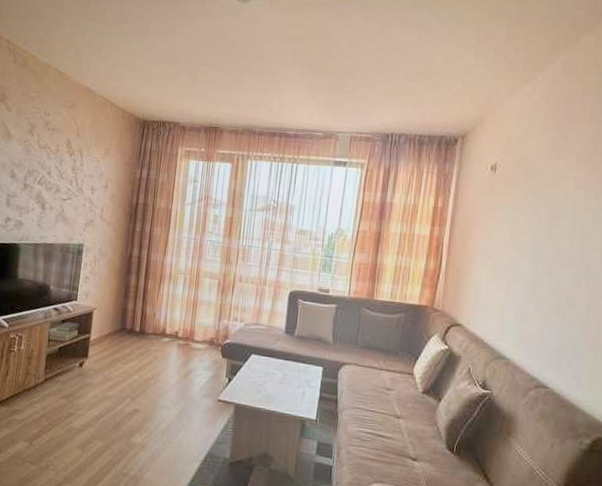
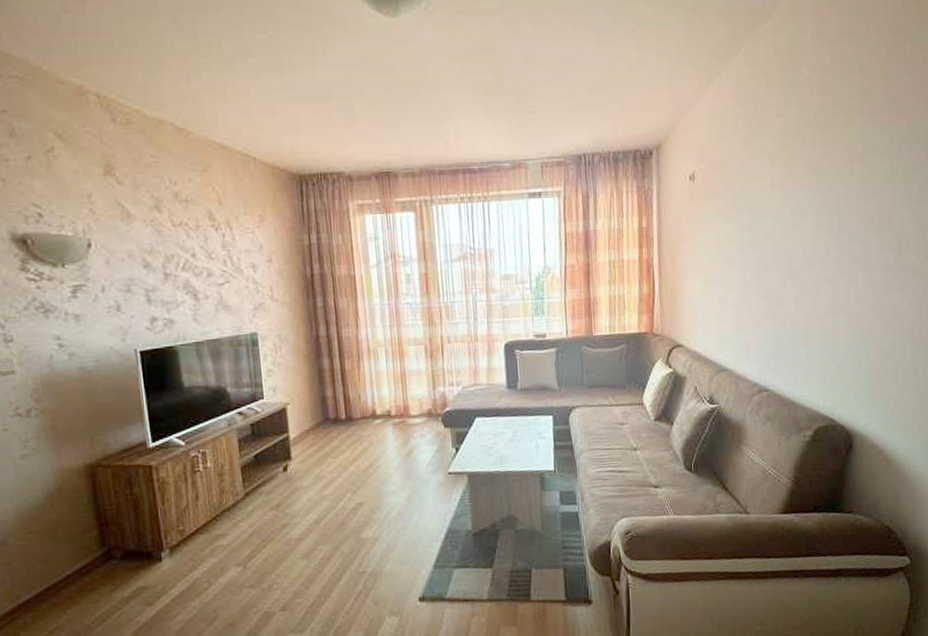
books: present [48,321,80,342] -> none [236,423,275,449]

